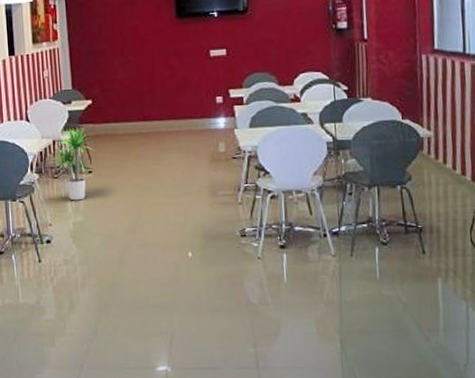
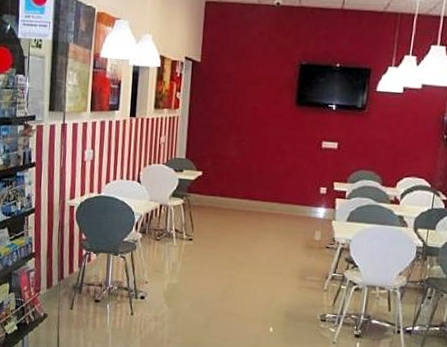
potted plant: present [50,127,96,201] -> none [155,194,200,265]

